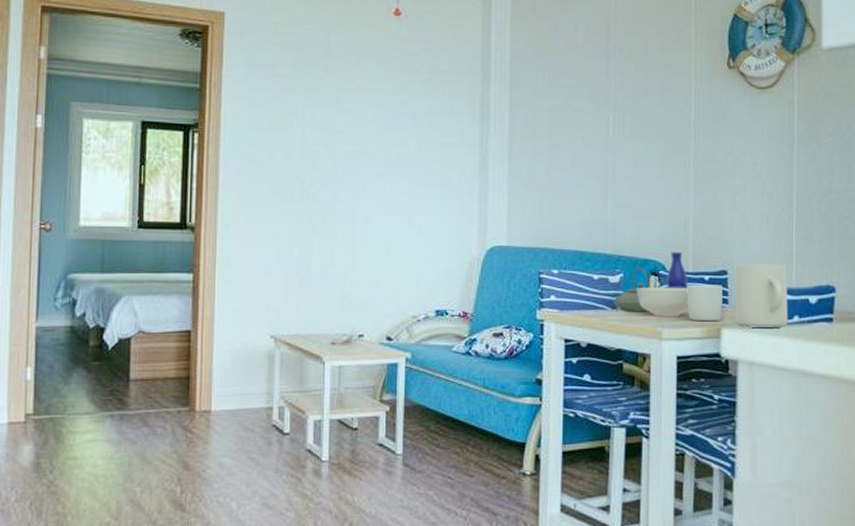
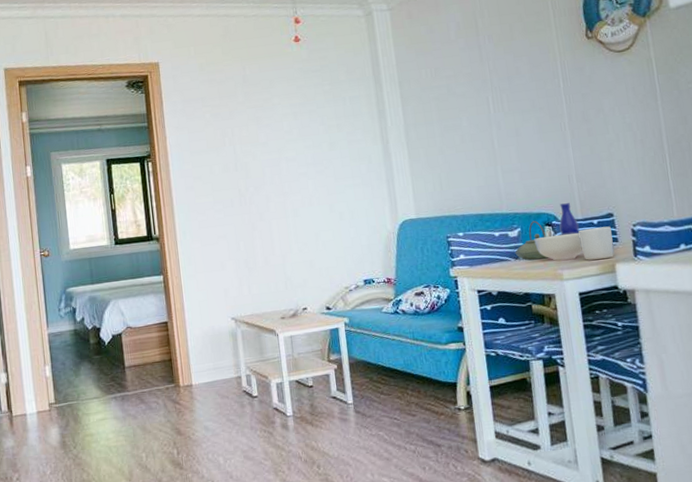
cup: present [733,263,788,327] -> none [618,200,676,260]

